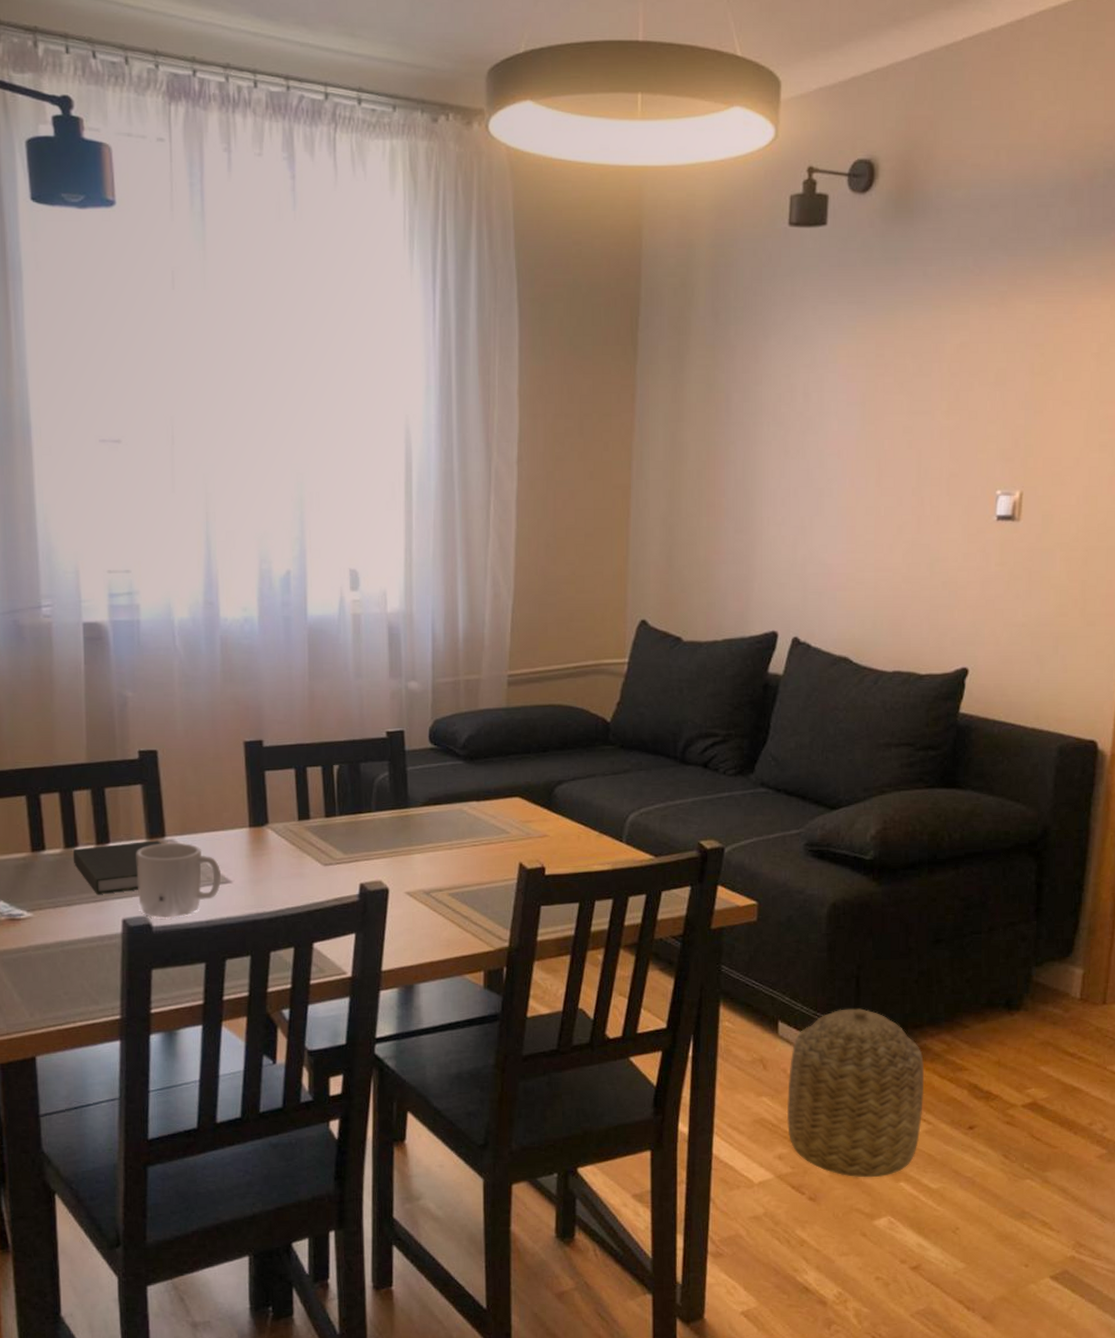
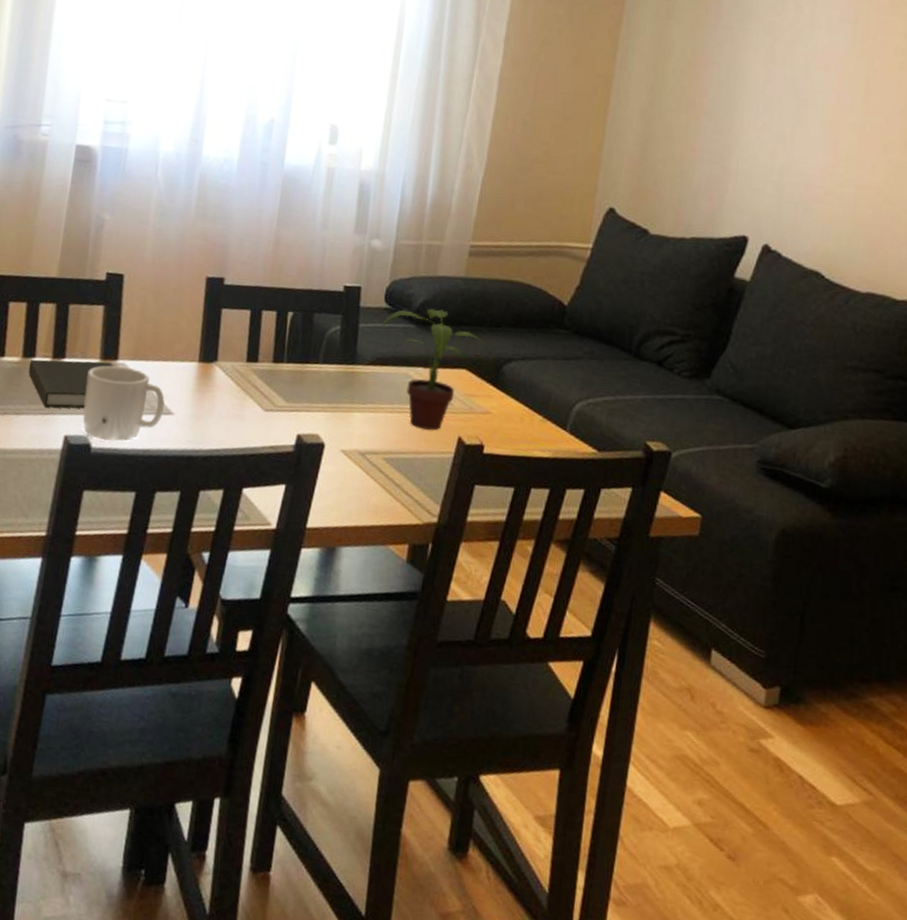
potted plant: none [429,742,539,860] -> present [381,308,489,430]
basket: present [786,1008,925,1178] -> none [710,646,869,847]

